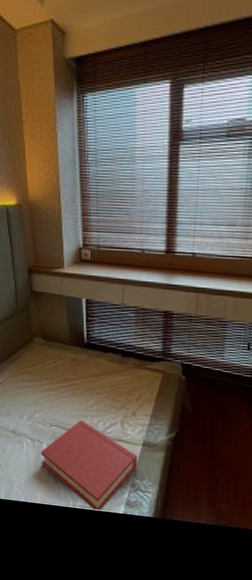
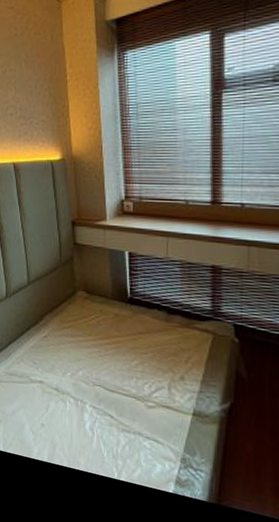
hardback book: present [40,420,138,512] -> none [83,381,187,488]

